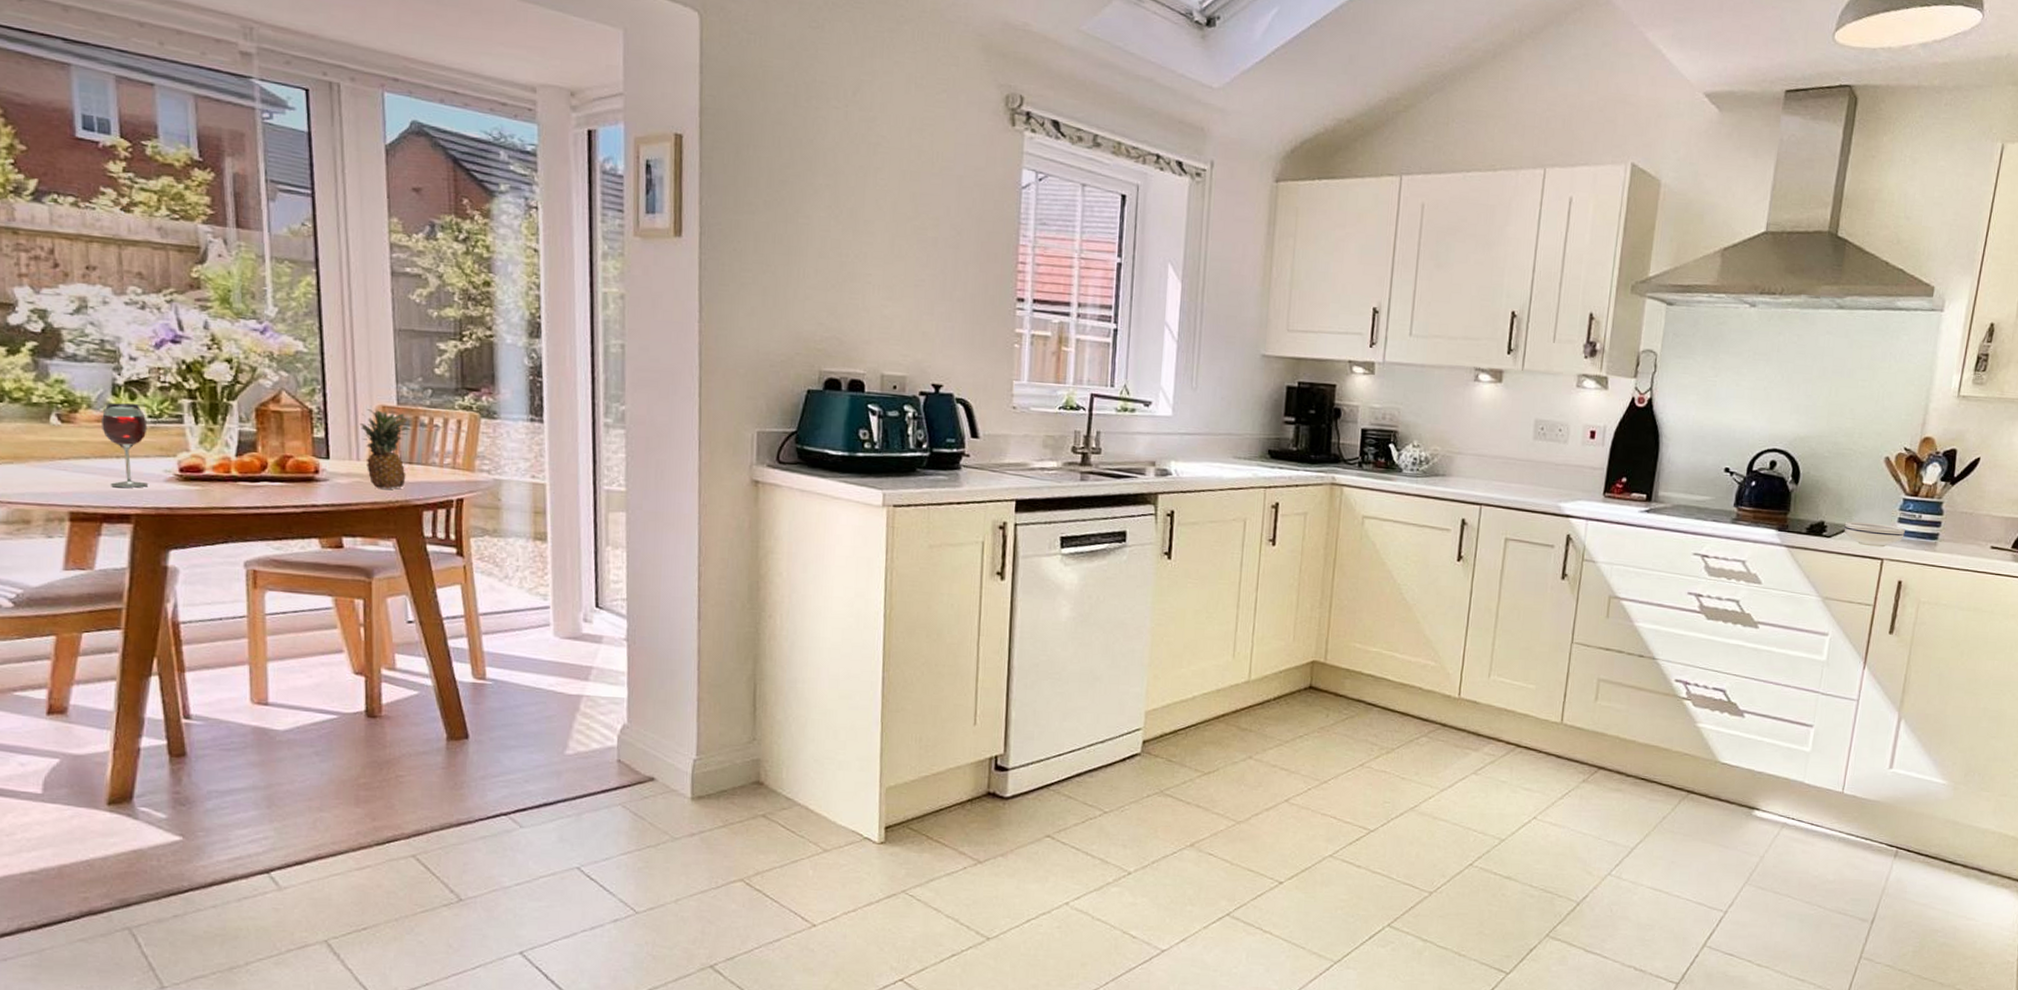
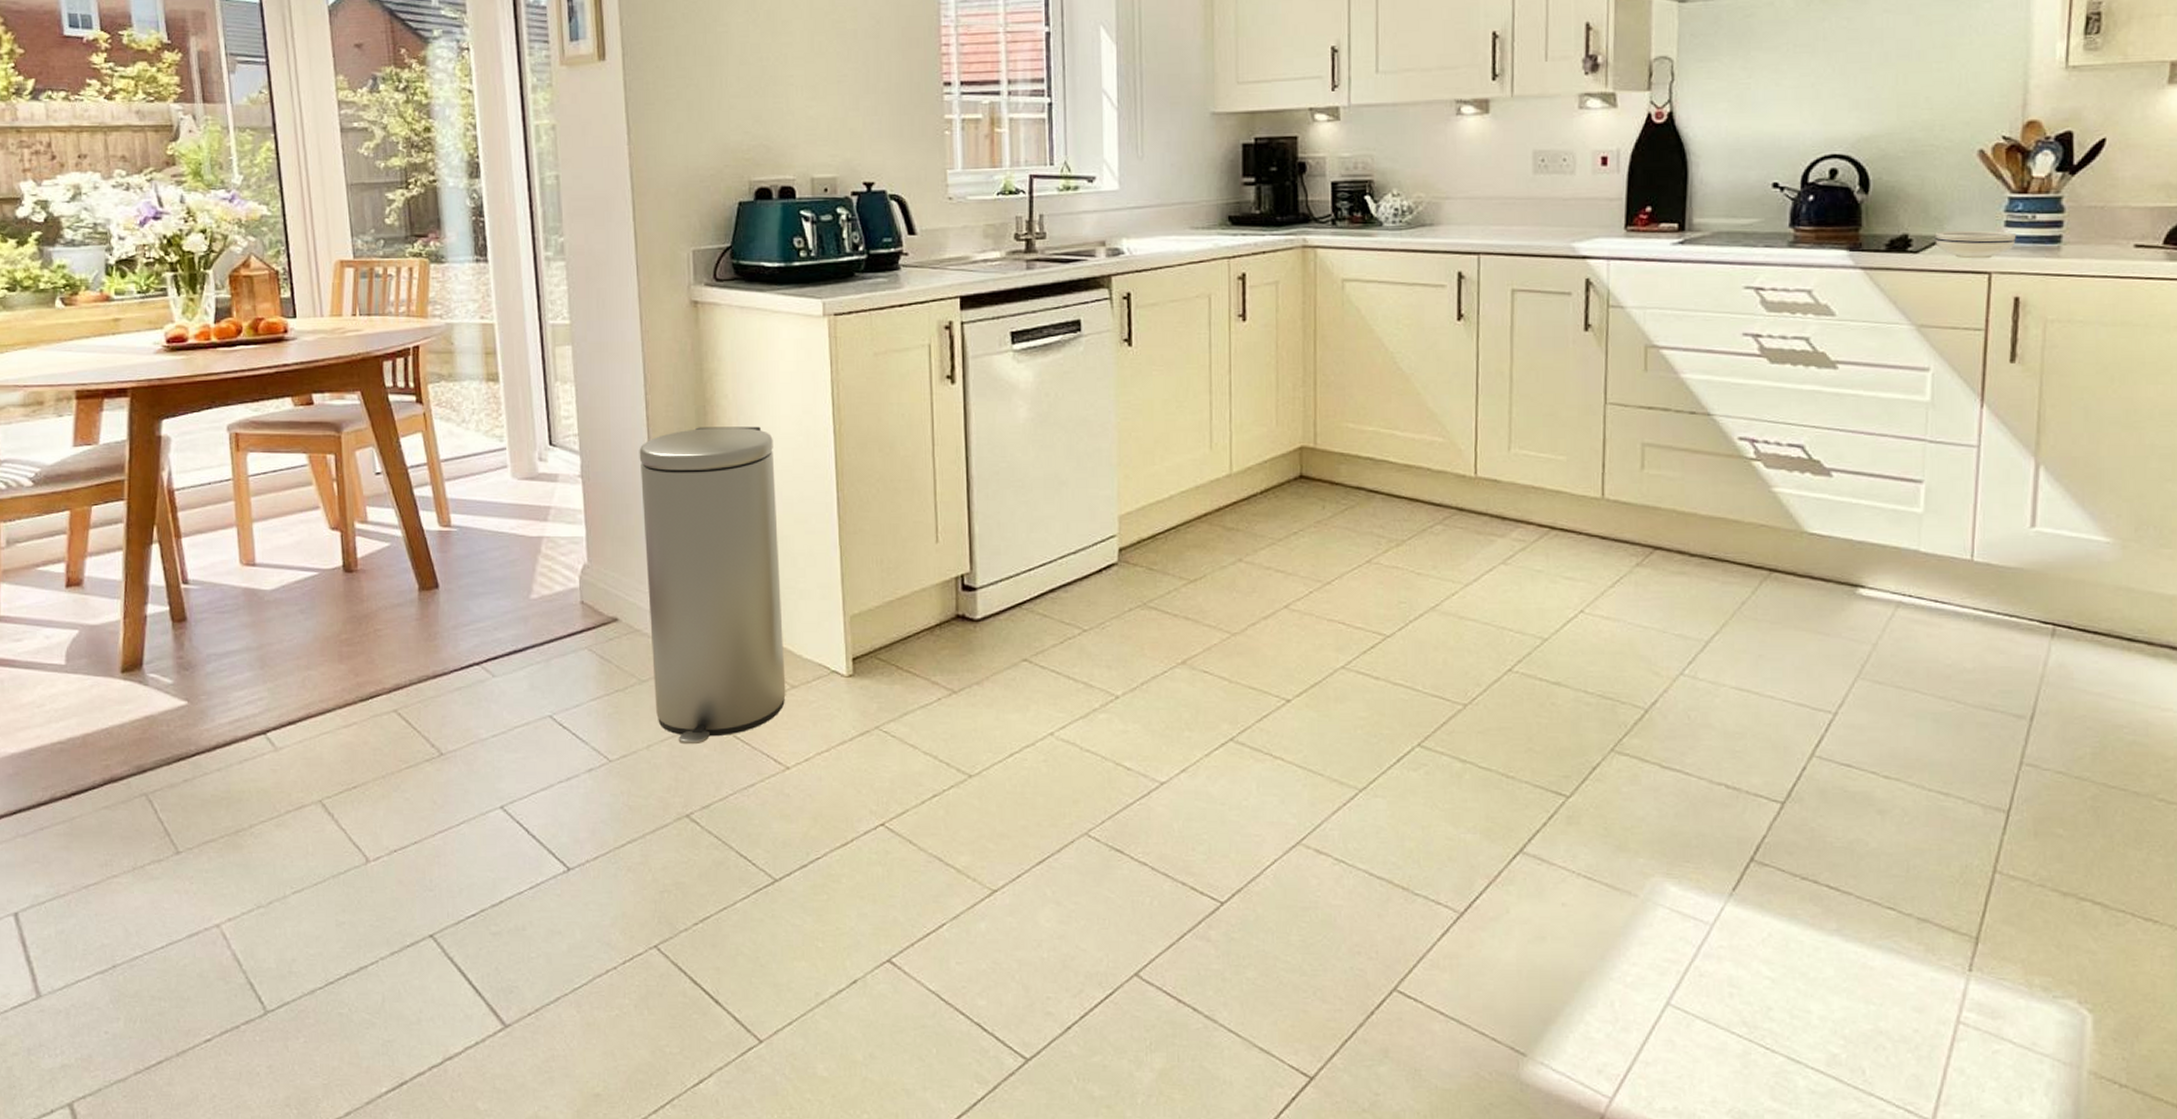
wineglass: present [100,402,148,488] -> none [97,282,140,364]
fruit: present [359,409,411,489] -> none [321,265,367,342]
pedal bin: none [686,601,824,901] -> present [639,426,786,745]

